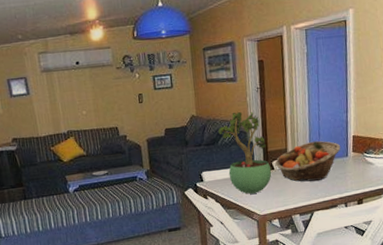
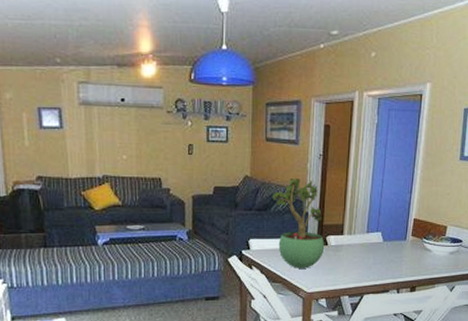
fruit basket: present [274,140,341,182] -> none [329,219,400,262]

